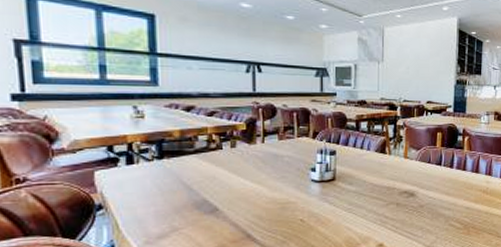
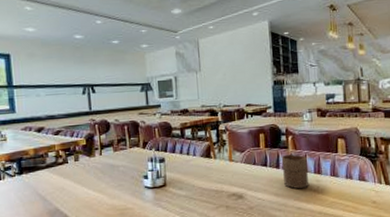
cup: none [455,154,480,189] -> present [281,153,309,189]

